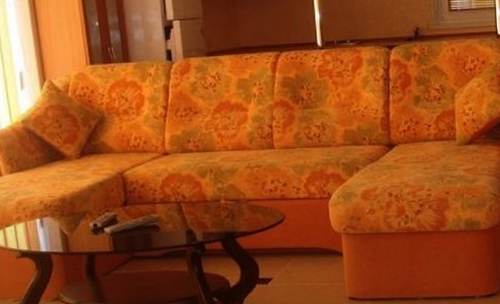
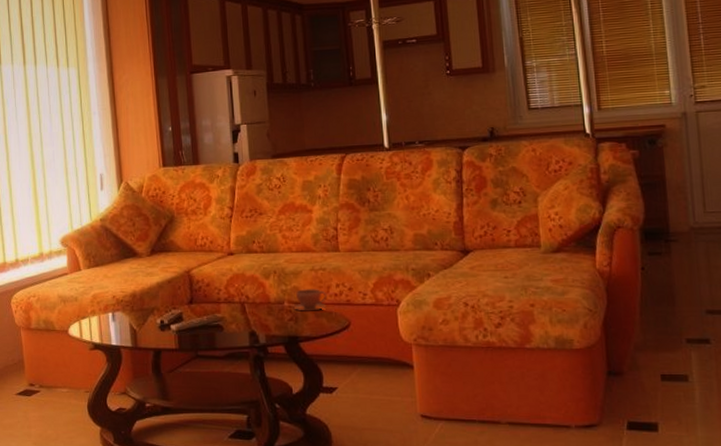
teacup: none [230,185,263,208] -> present [293,289,327,311]

